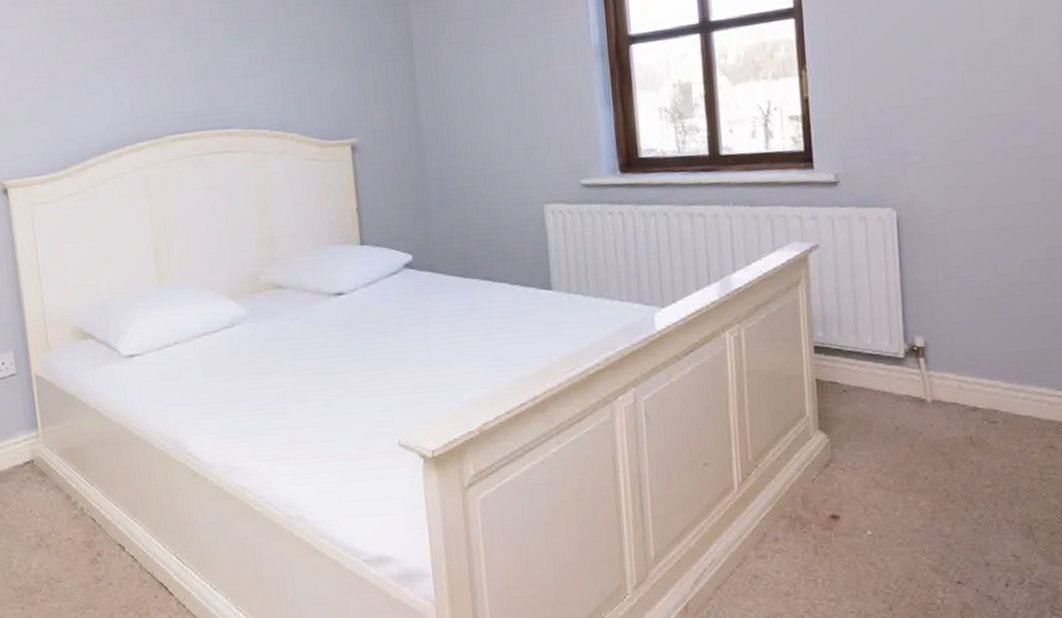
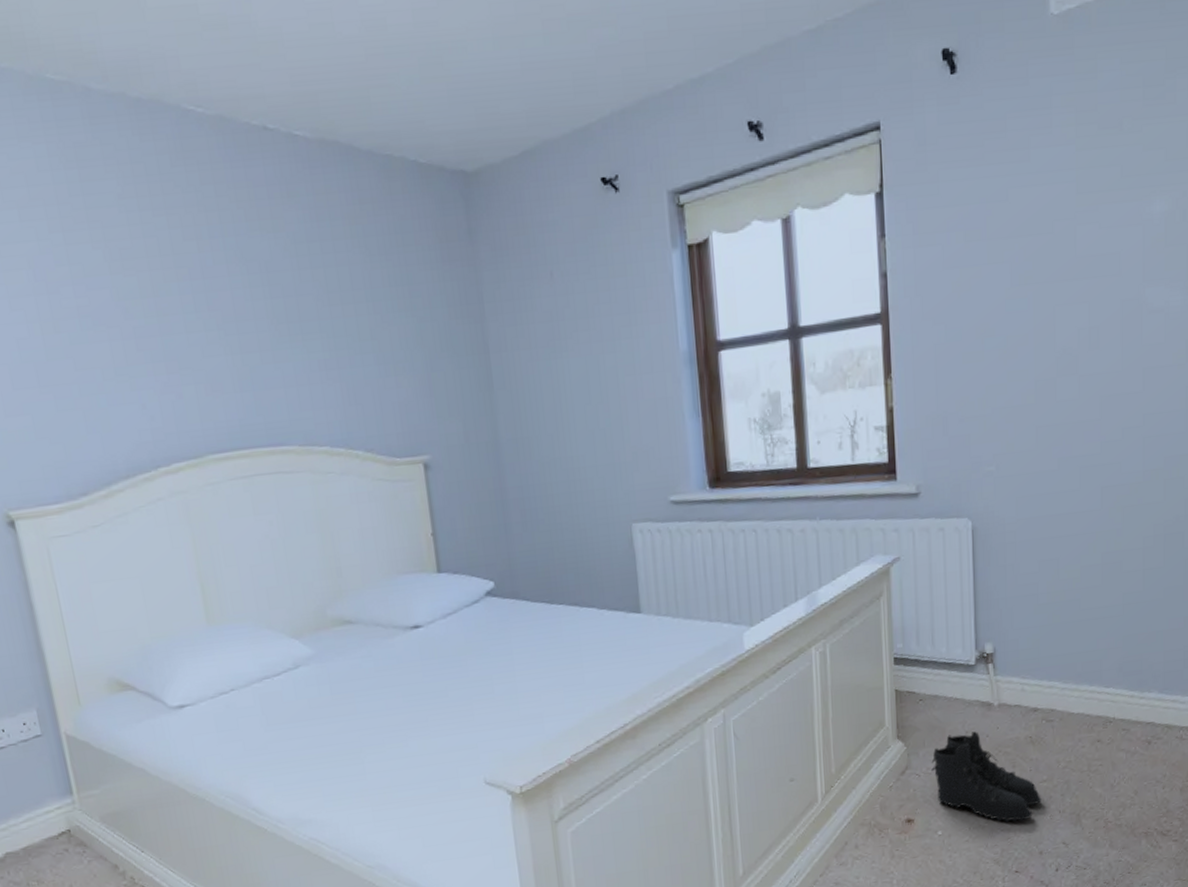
boots: none [857,427,986,528] -> present [931,731,1042,822]

